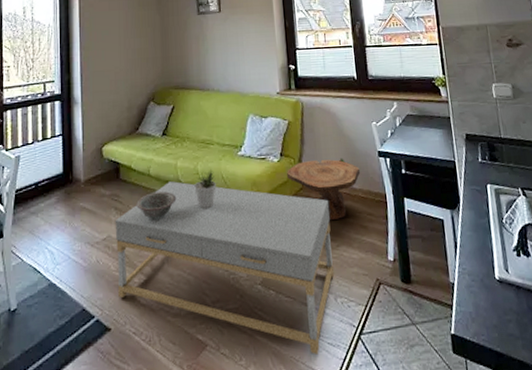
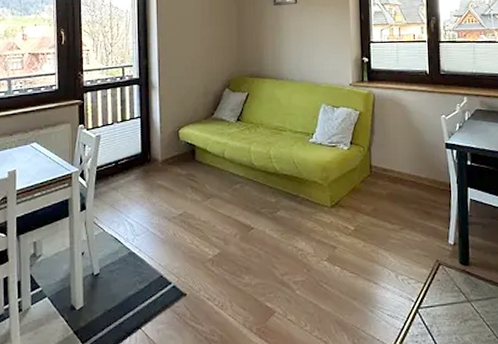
coffee table: present [115,181,335,355] -> none [190,164,397,324]
decorative bowl: present [136,191,177,220] -> none [211,173,250,199]
potted plant: present [194,169,217,208] -> none [266,154,289,190]
side table: present [287,157,361,220] -> none [356,148,427,205]

